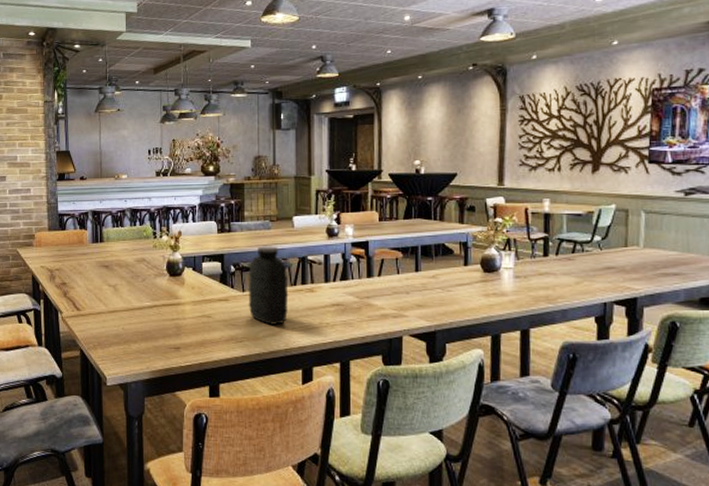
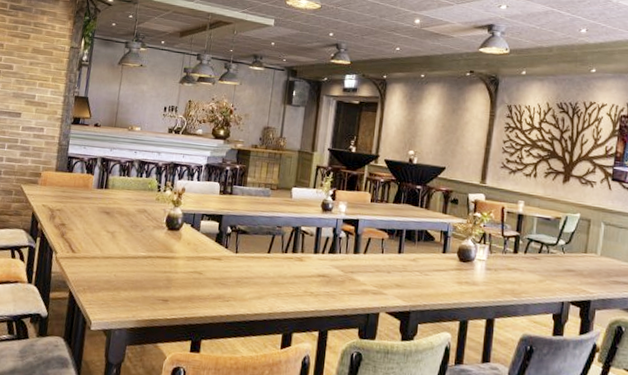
water jug: present [248,246,289,325] -> none [239,211,281,289]

